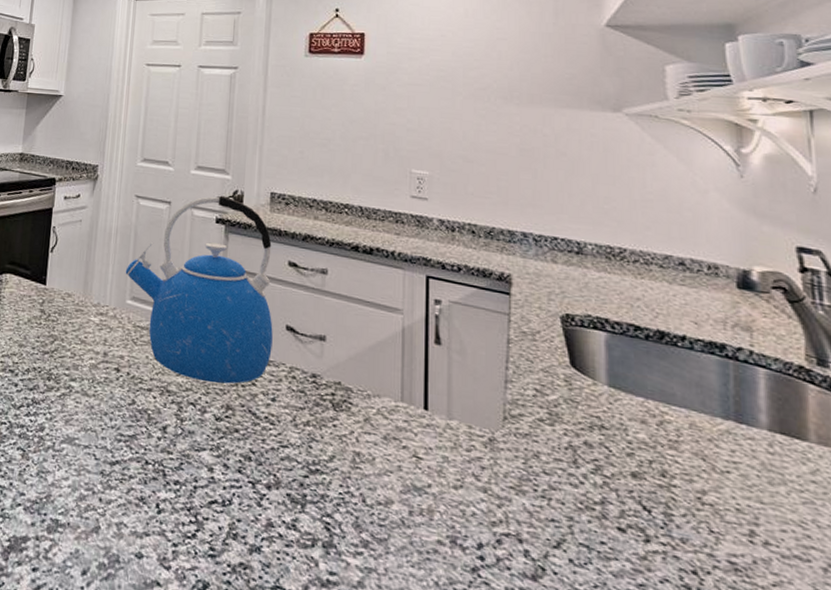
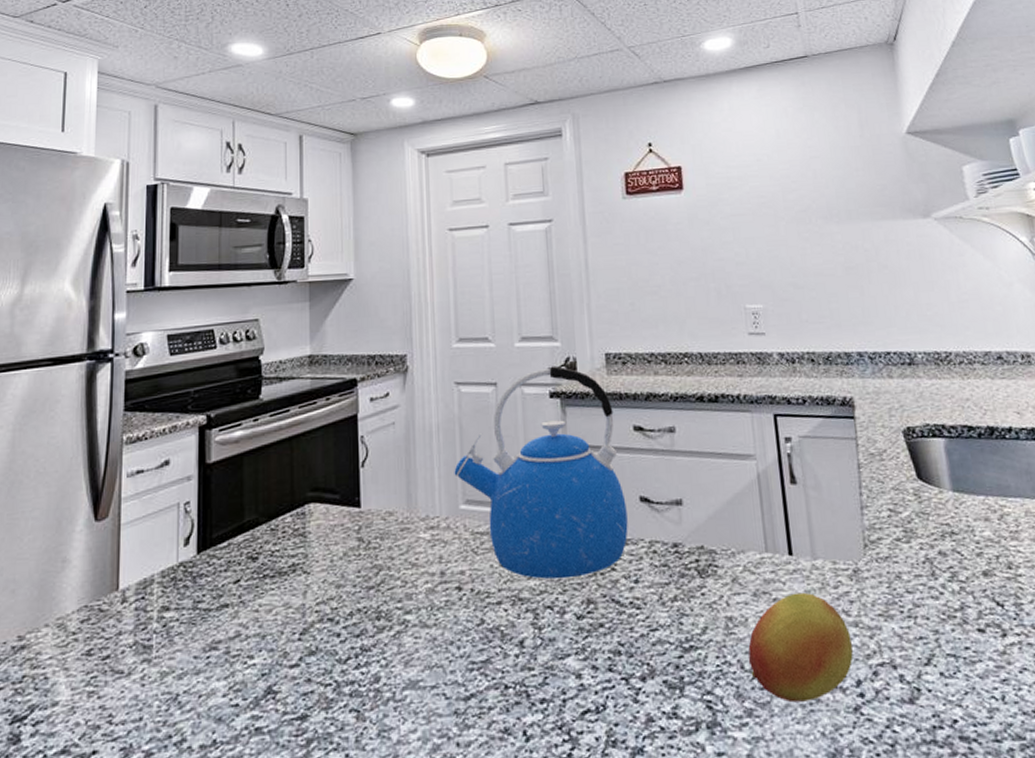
fruit: none [370,445,479,550] -> present [748,592,853,703]

